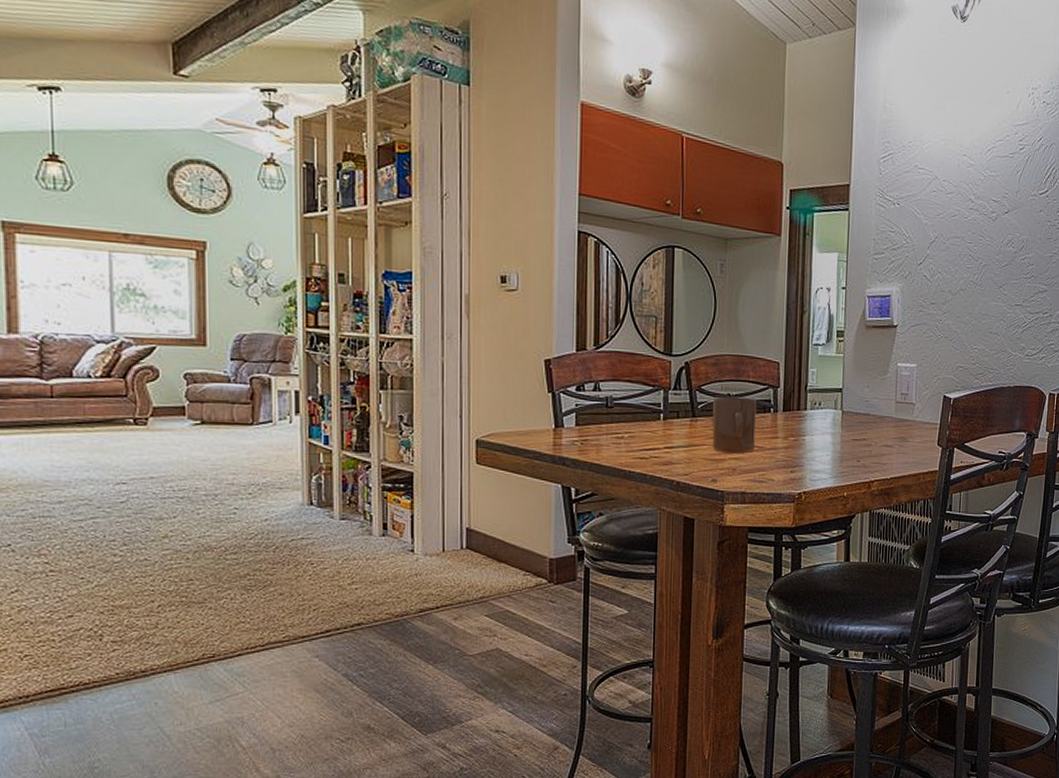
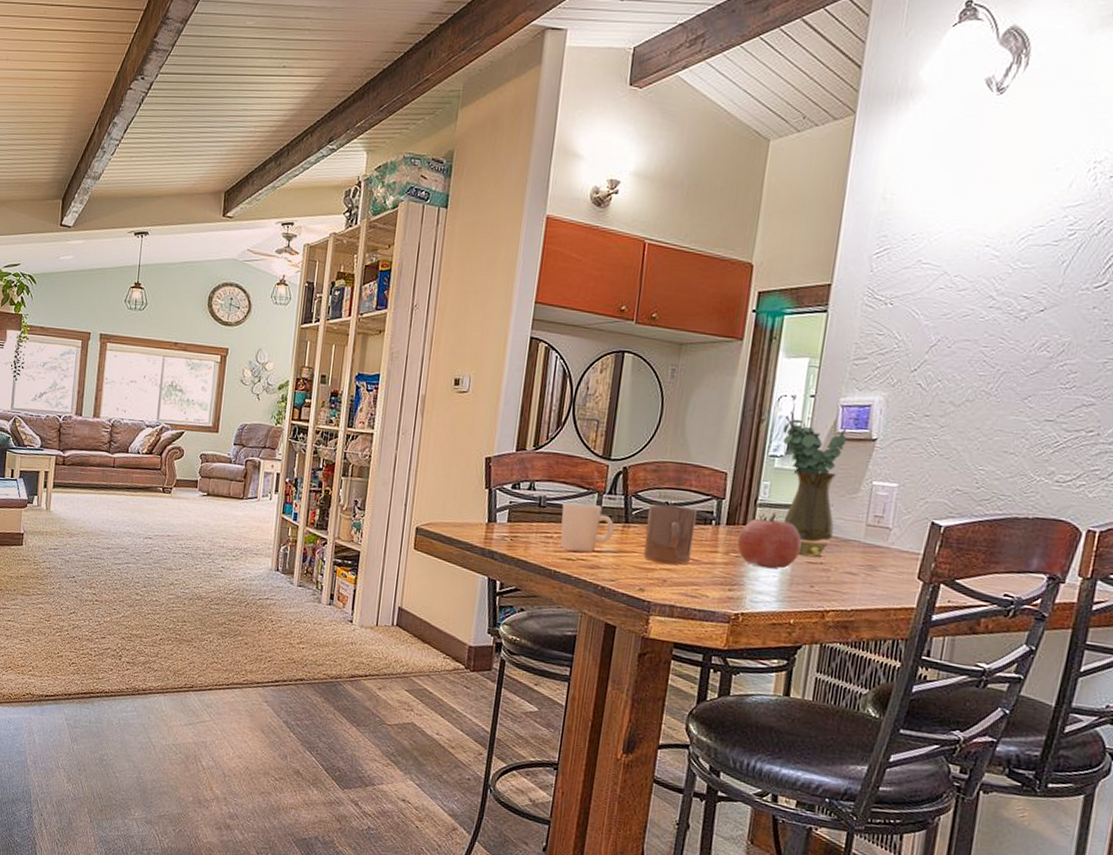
mug: none [630,400,682,450] -> present [560,502,614,553]
fruit: none [794,397,847,449] -> present [737,512,802,569]
vase: none [823,306,875,435] -> present [783,415,847,558]

